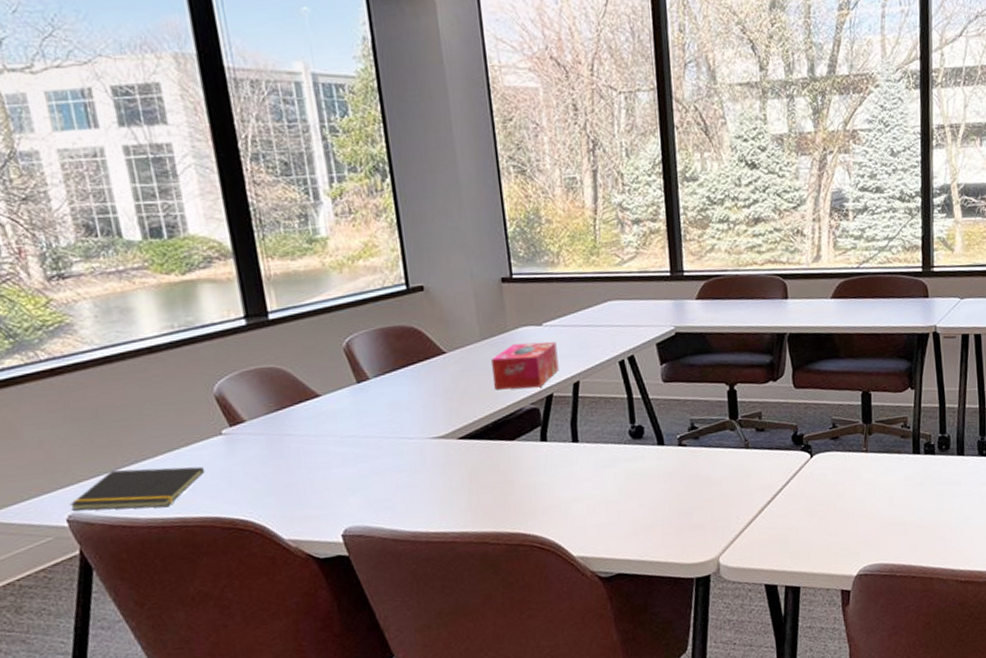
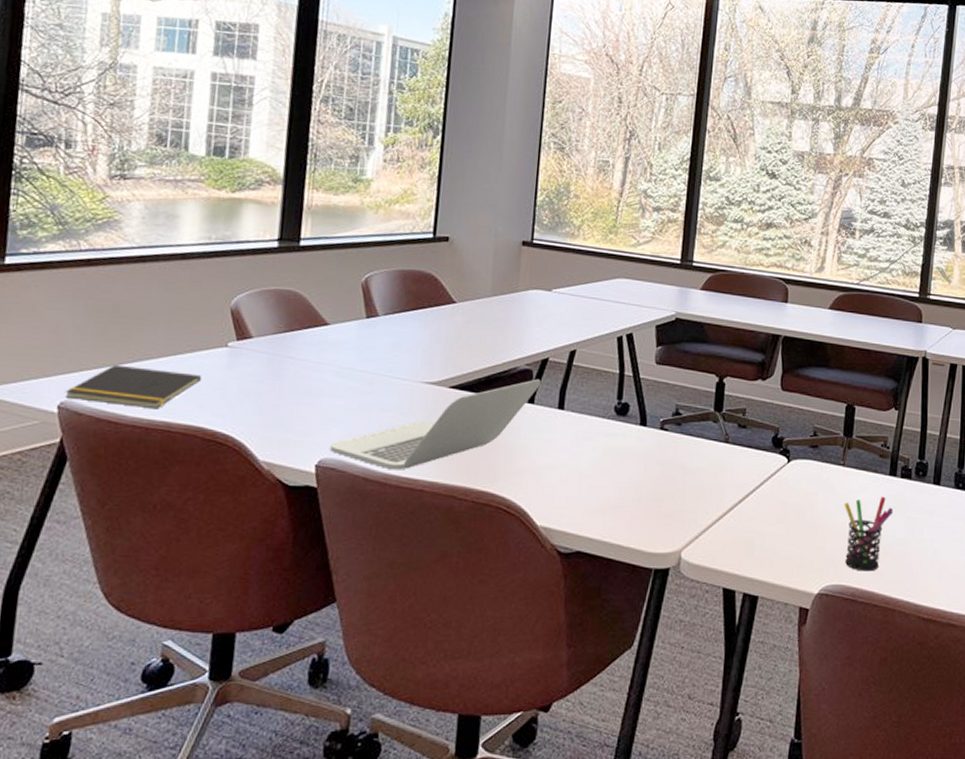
laptop: none [352,416,551,528] -> present [330,379,541,470]
tissue box: present [491,341,559,390] -> none [495,305,562,350]
pen holder: none [871,475,921,548] -> present [844,496,894,572]

